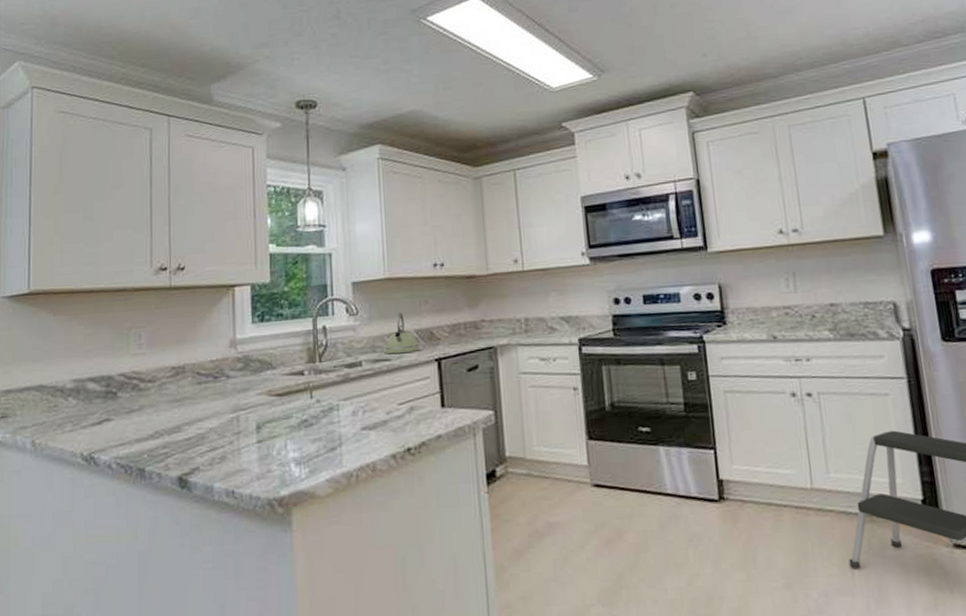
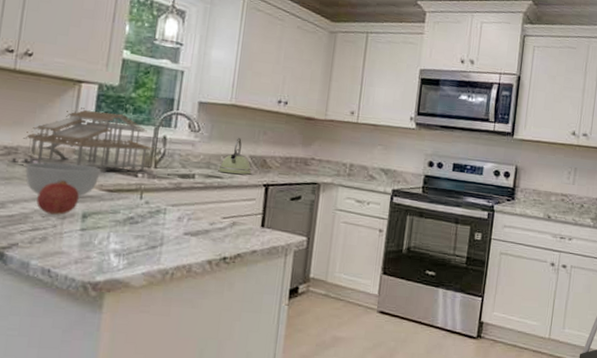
dish rack: none [177,311,316,384] -> present [7,107,154,173]
bowl: none [194,372,267,412] -> present [25,162,101,198]
fruit: none [210,392,251,431] -> present [36,180,80,215]

